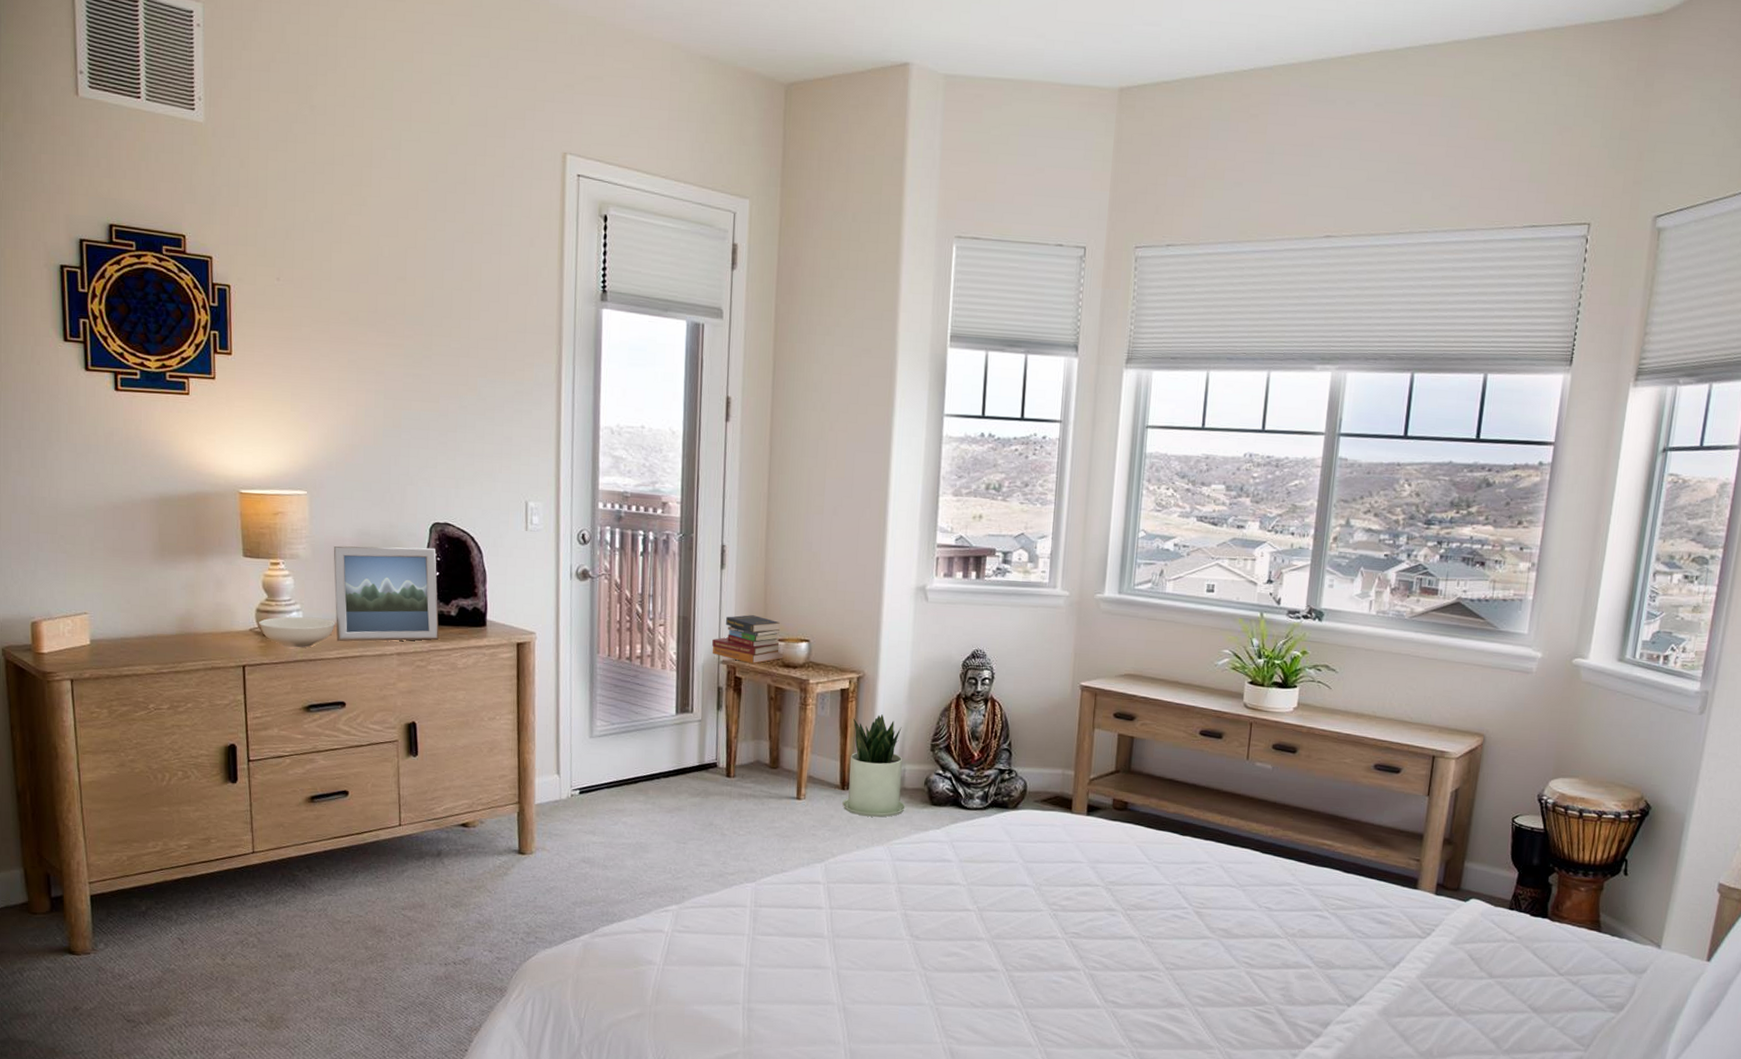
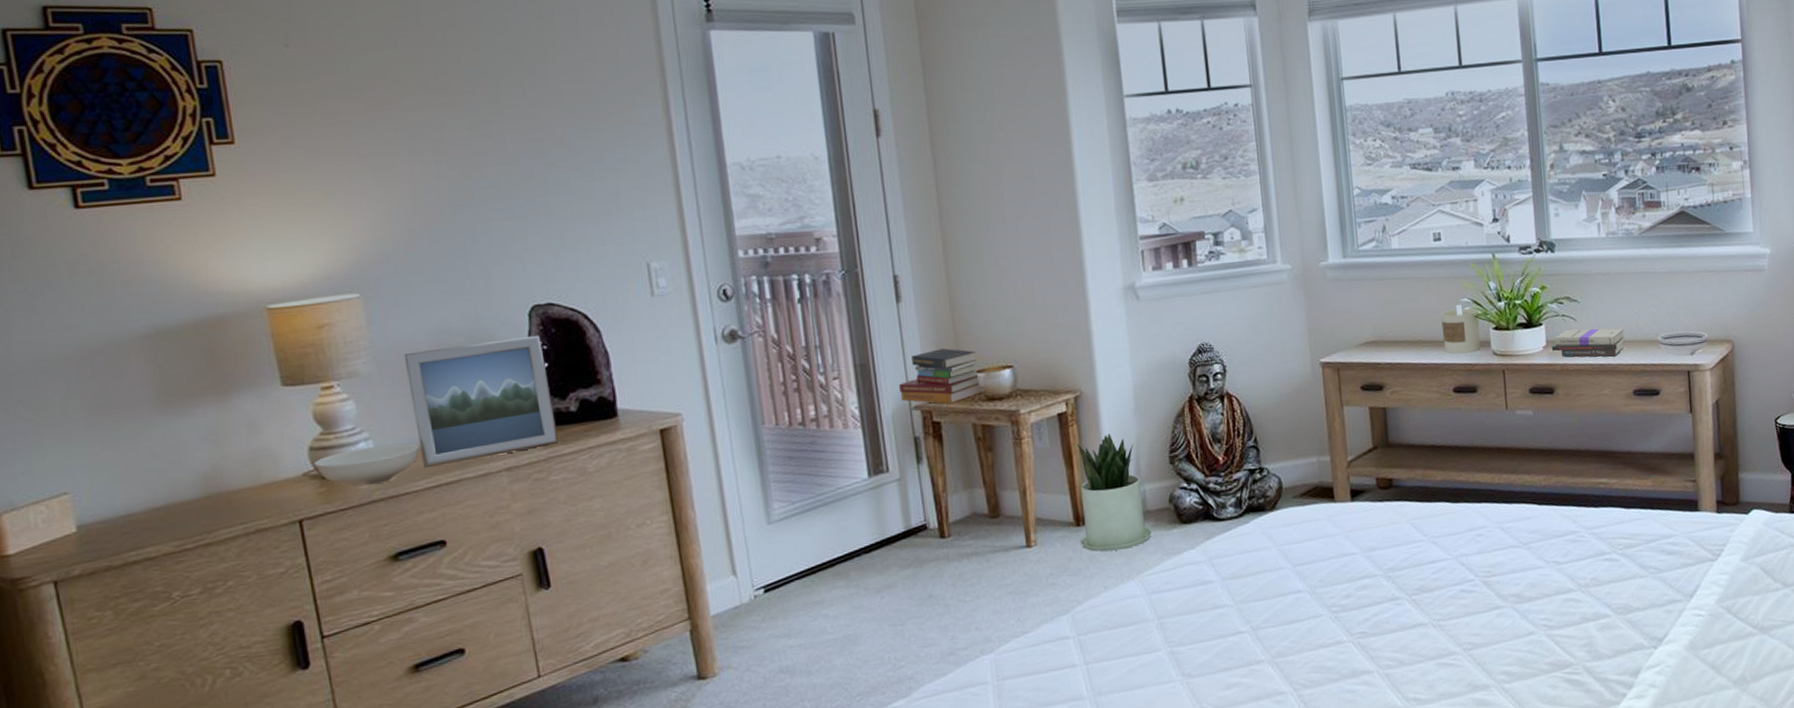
candle: none [1198,654,1238,701] -> present [1441,304,1481,354]
books: none [1301,695,1376,729] -> present [1551,328,1625,357]
bowl: none [1408,716,1461,741] -> present [1658,331,1709,356]

